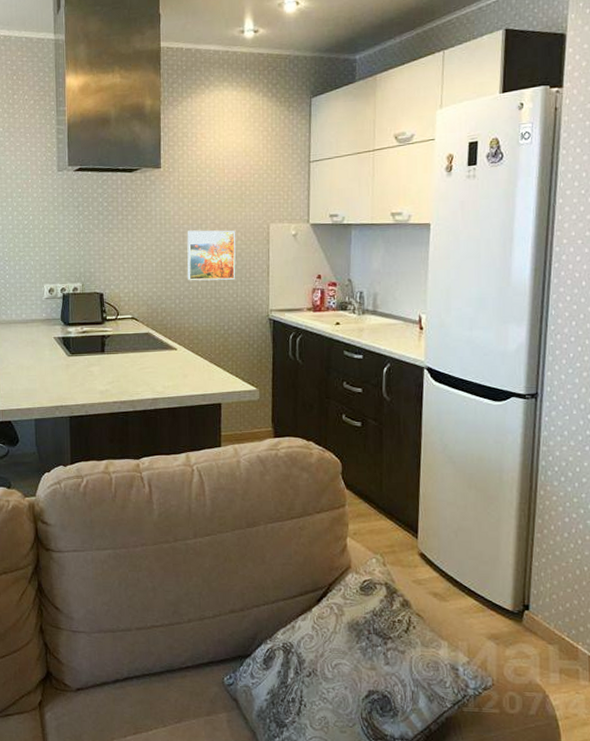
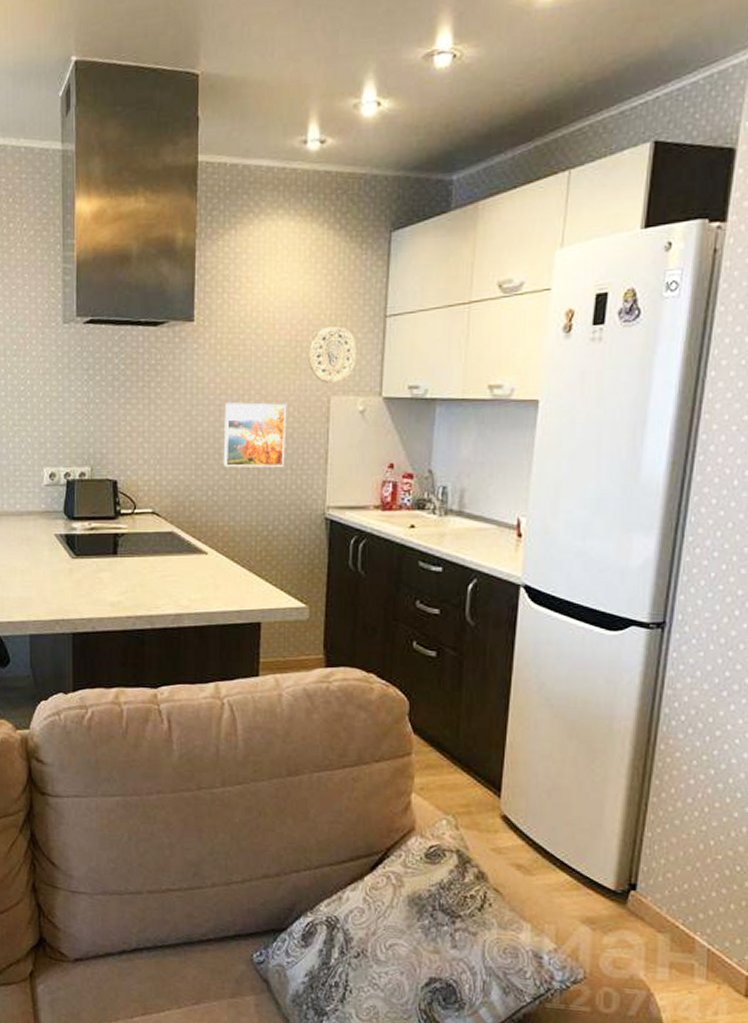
decorative plate: none [251,170,289,214] -> present [308,326,357,383]

